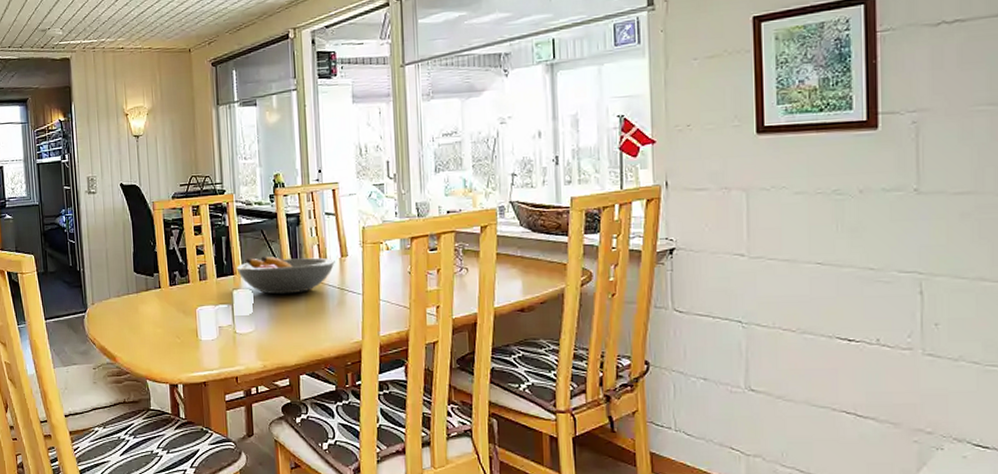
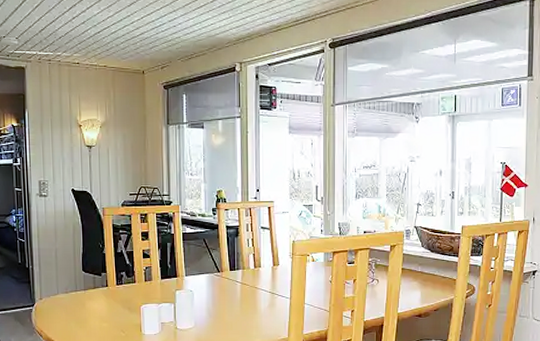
fruit bowl: present [236,256,335,295] -> none [179,262,268,296]

